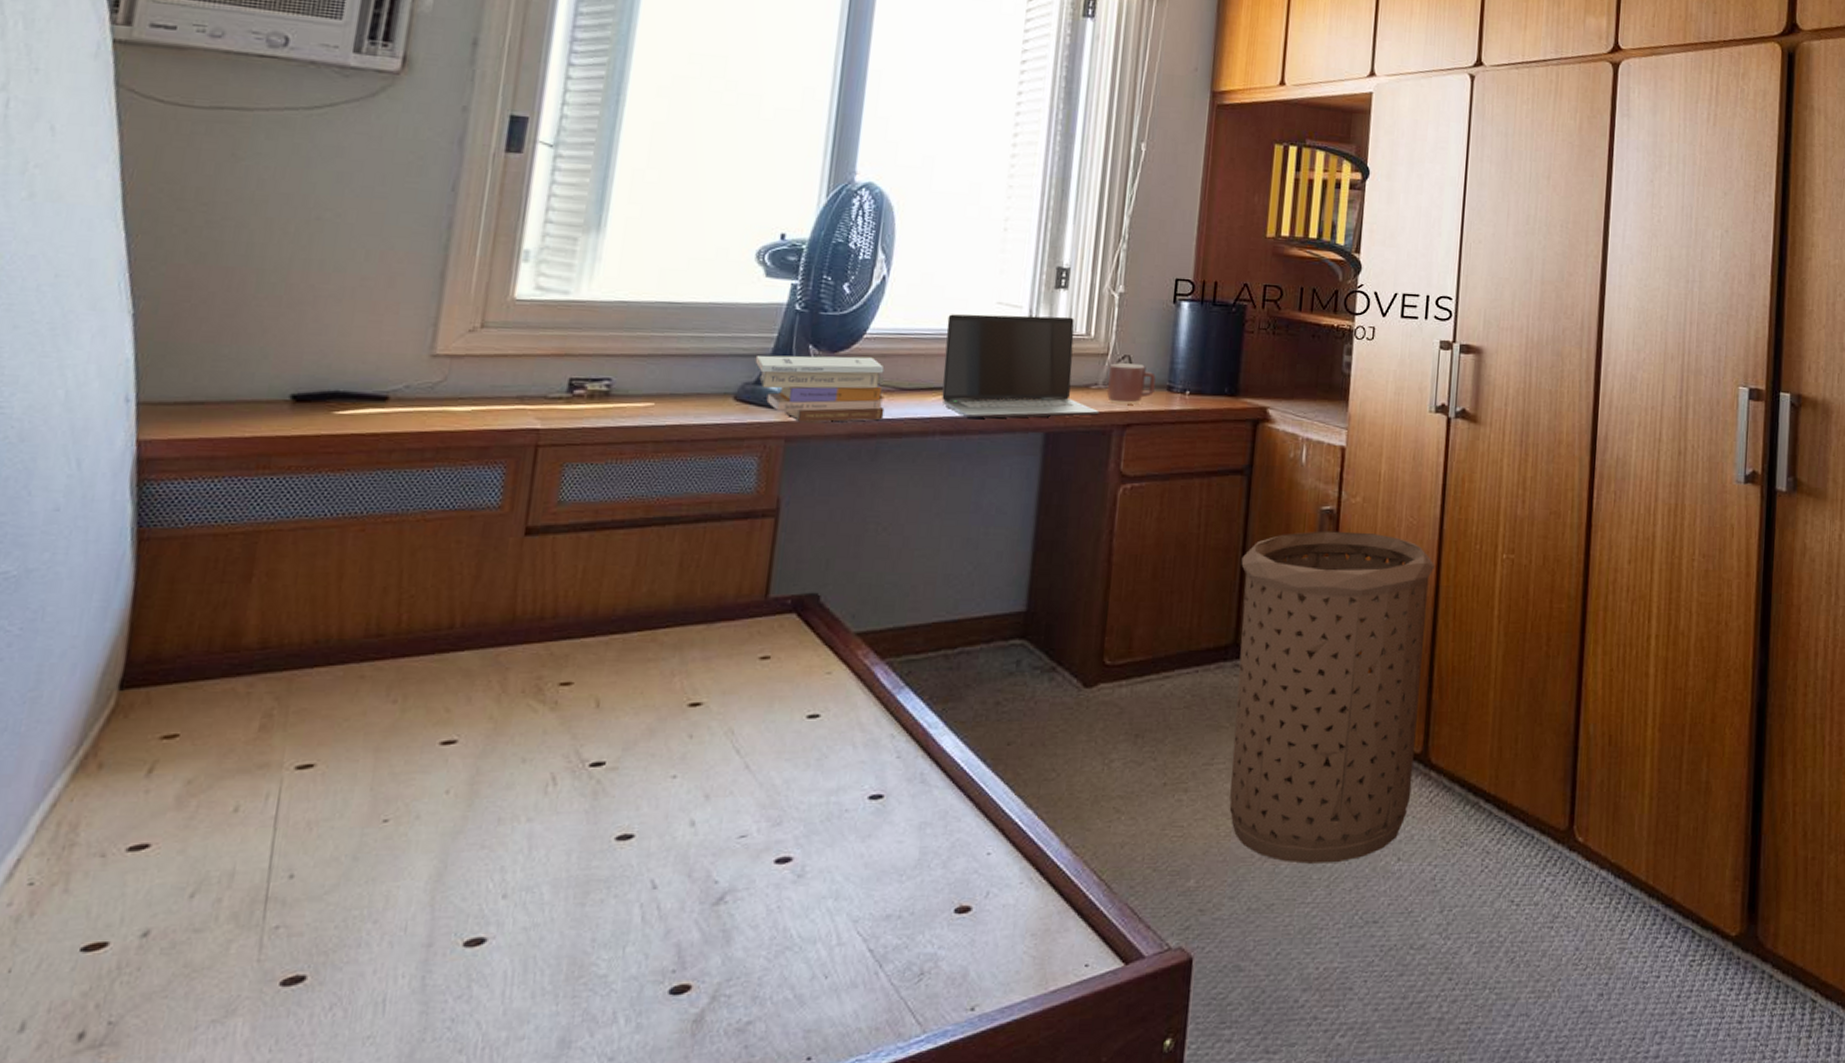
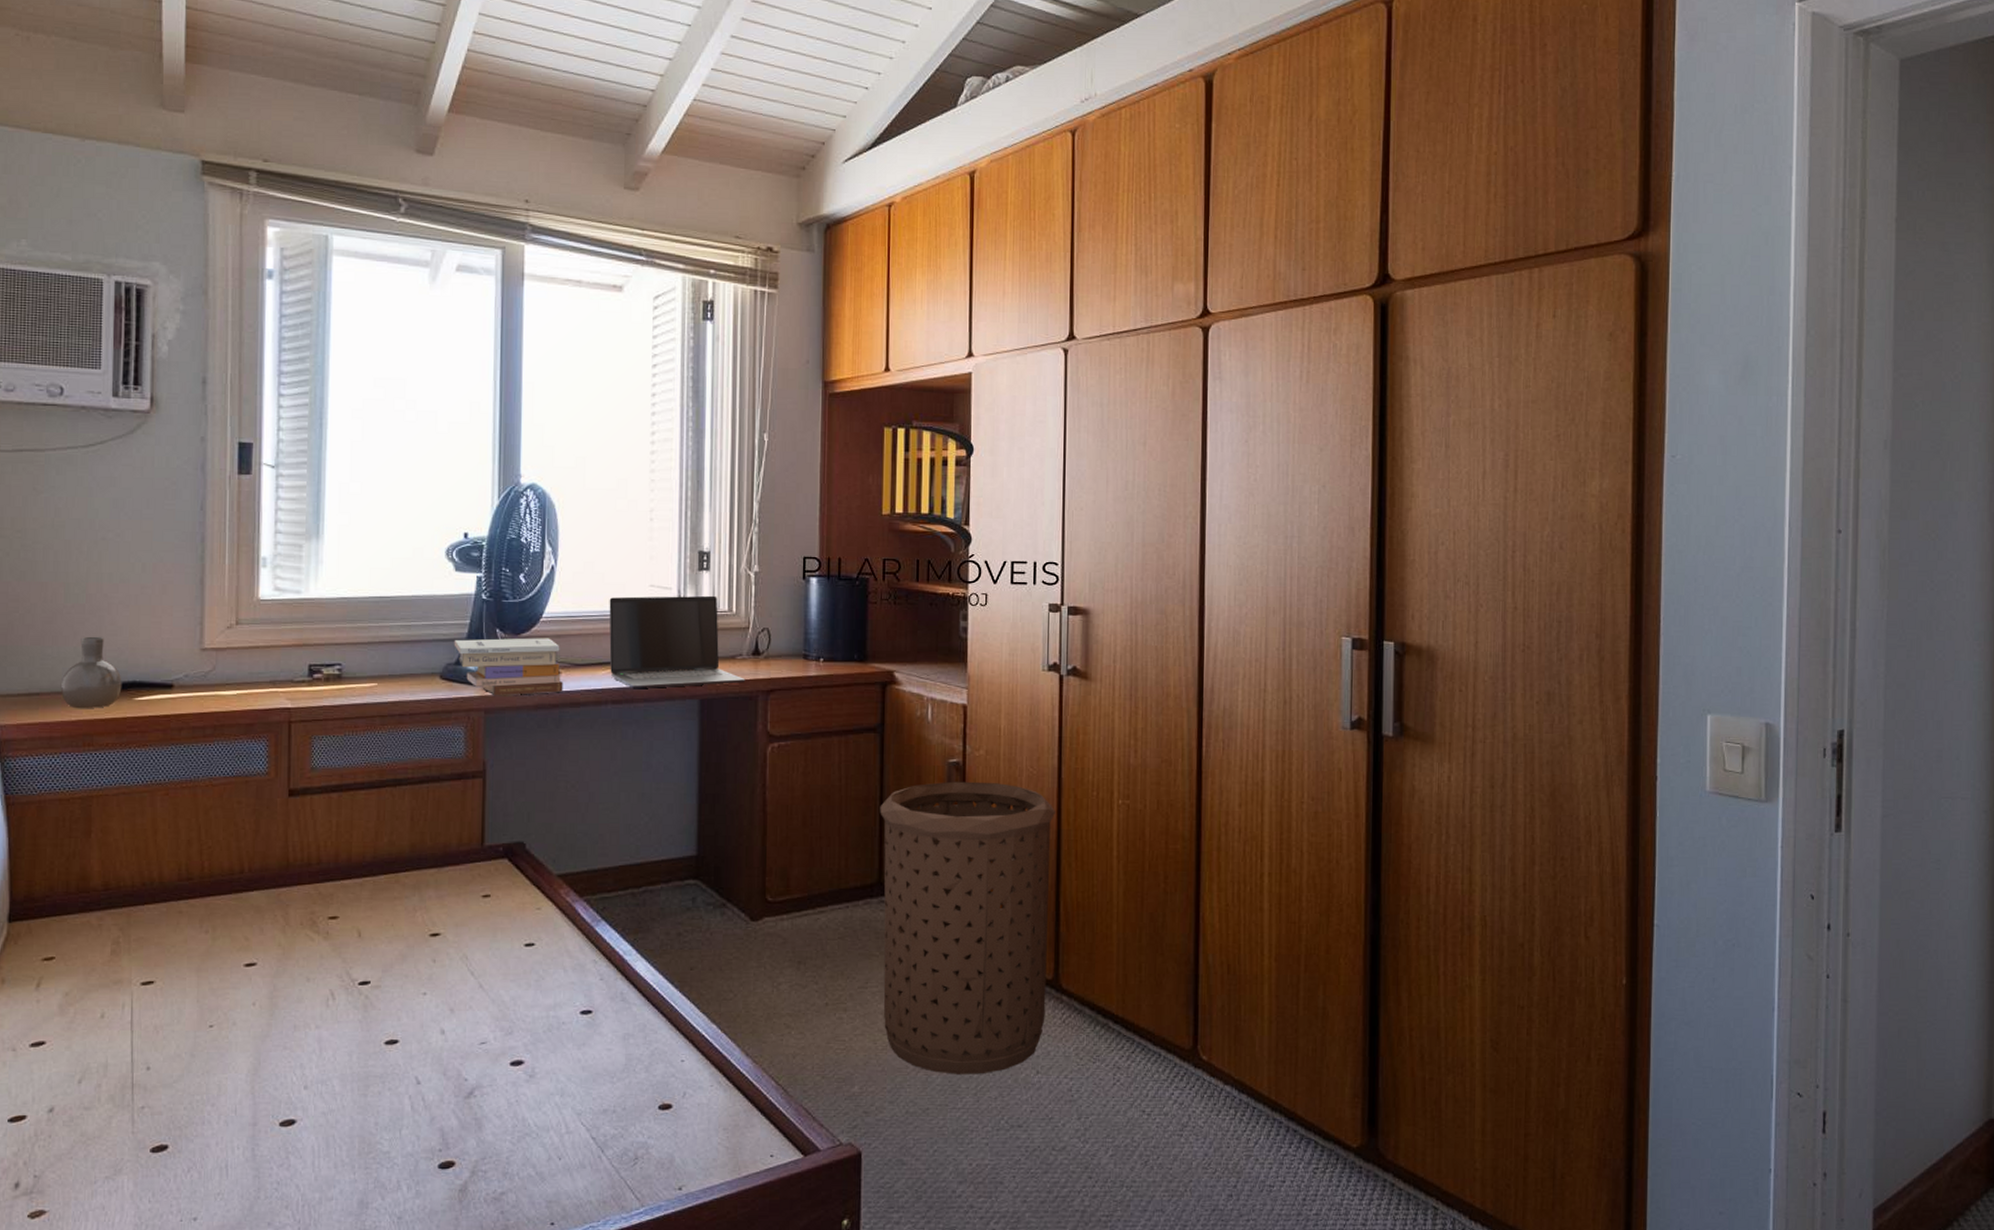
vase: none [234,334,321,423] -> present [60,636,122,709]
mug: present [1107,363,1156,405] -> none [750,635,792,672]

